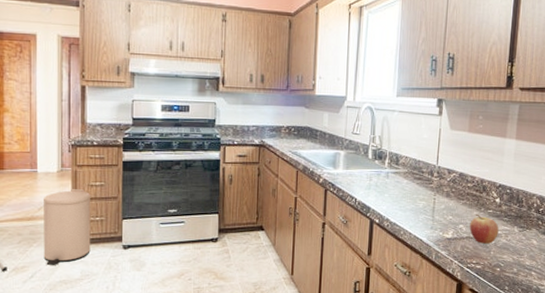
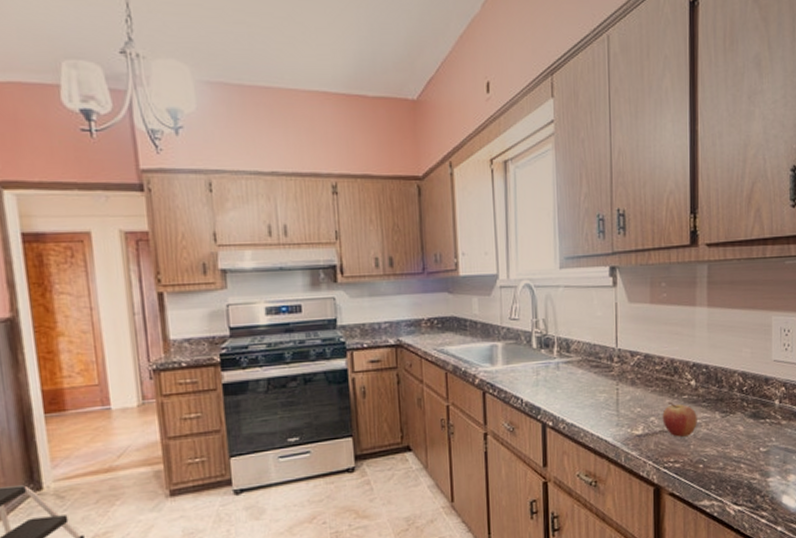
pedal bin: present [43,189,91,265] -> none [123,425,192,527]

